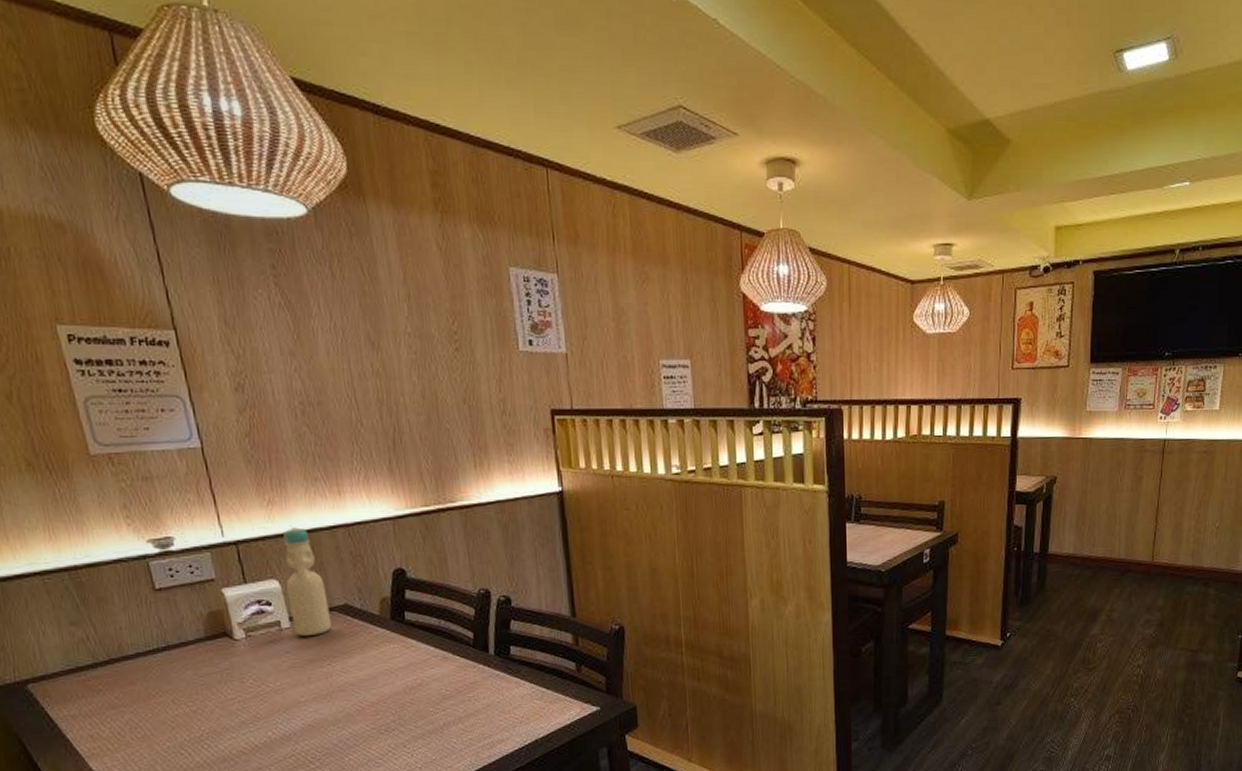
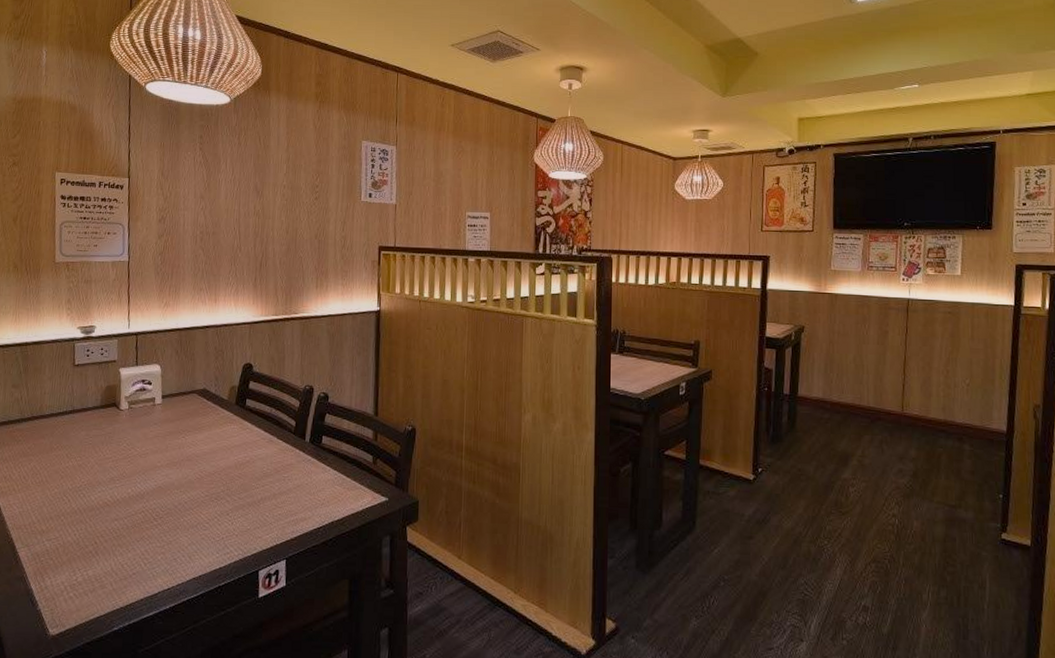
bottle: present [283,527,331,637] -> none [163,325,192,413]

